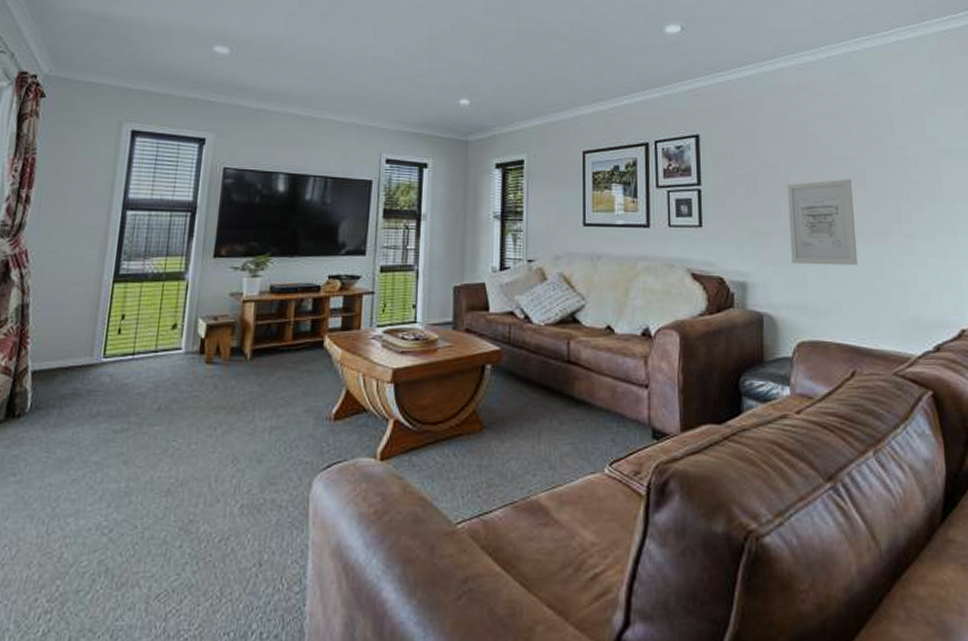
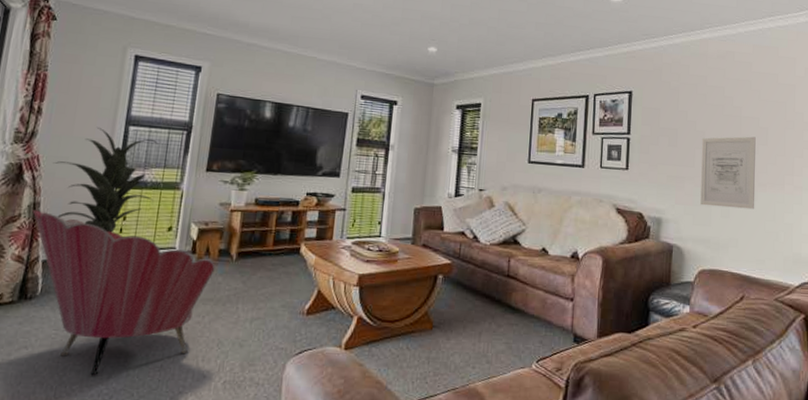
armchair: none [20,313,227,506] -> present [32,210,216,376]
indoor plant: none [43,215,160,335] -> present [53,128,159,233]

